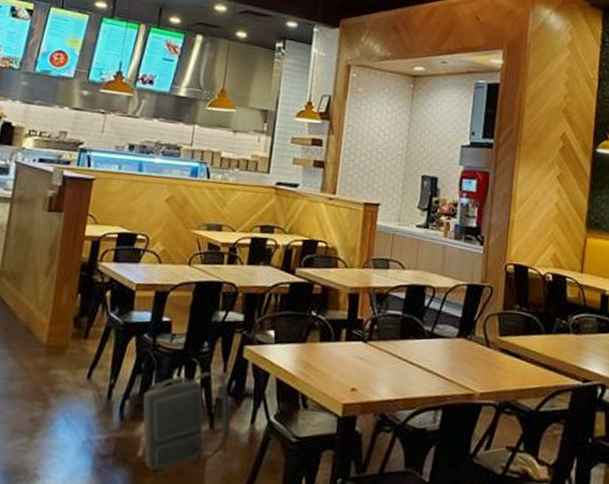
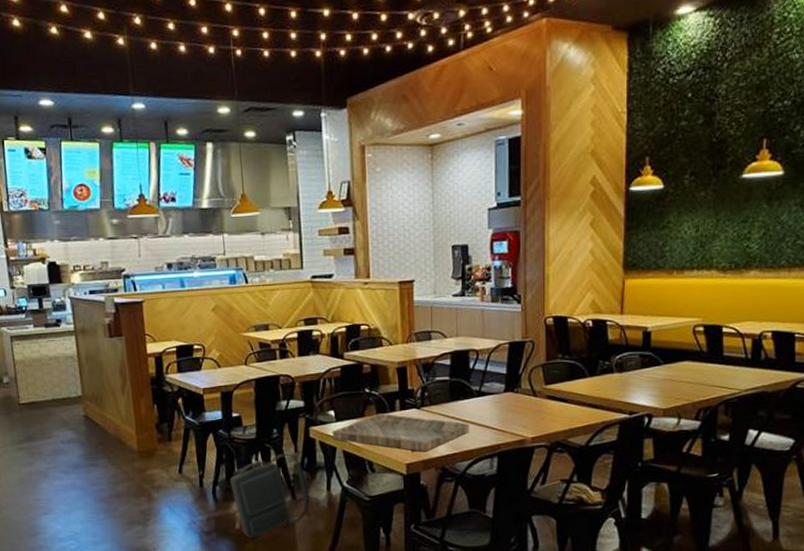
tray: none [267,341,416,393] -> present [332,413,469,452]

